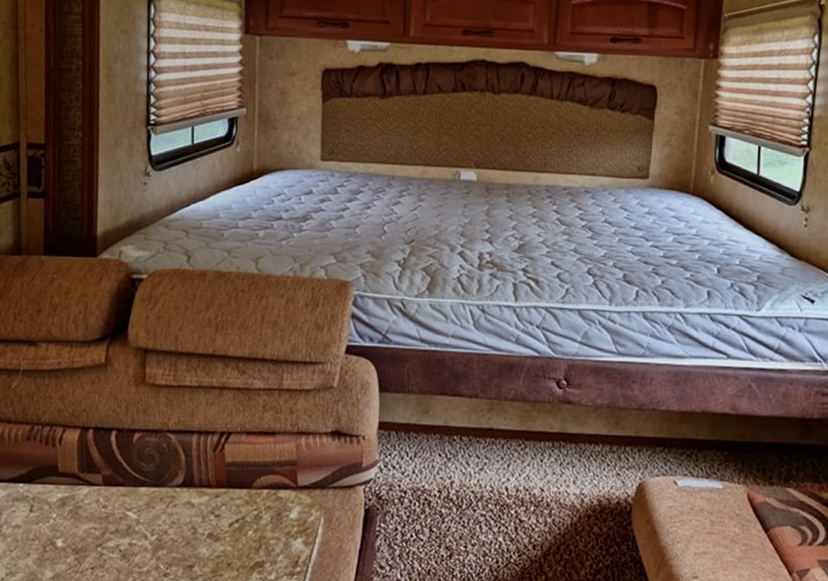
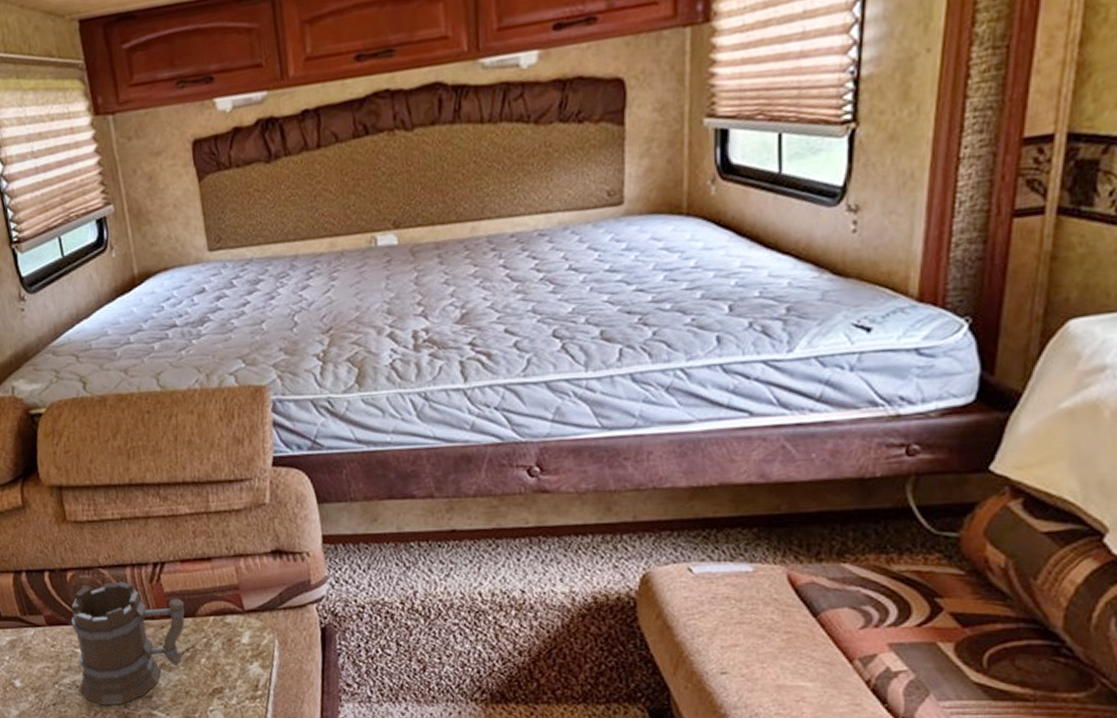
mug: none [123,447,243,573] -> present [70,581,185,706]

